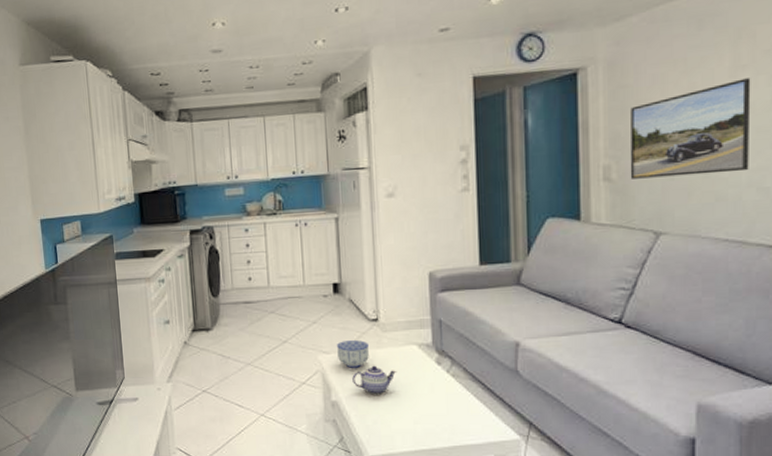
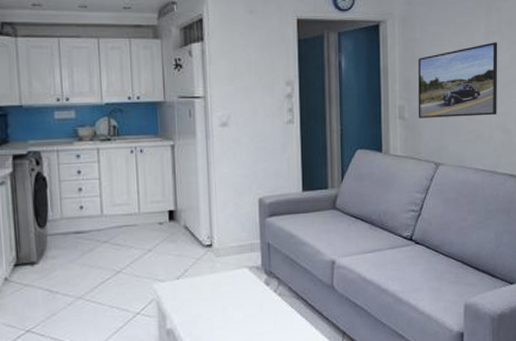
bowl: present [337,340,369,368] -> none [172,266,203,295]
teapot: present [352,365,397,395] -> none [187,290,230,320]

